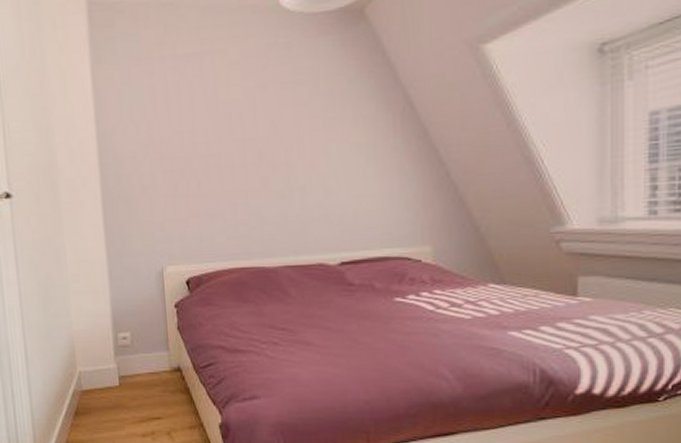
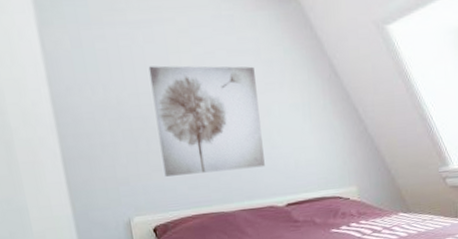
wall art: none [195,99,317,223] -> present [148,65,265,177]

